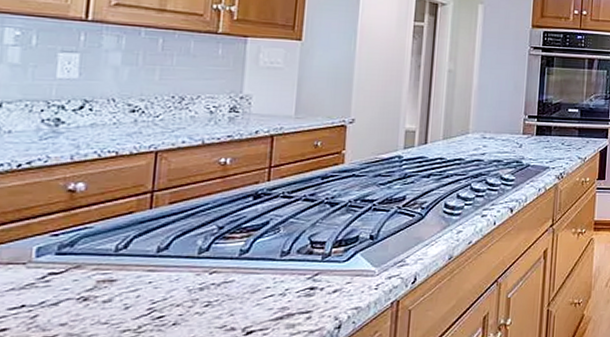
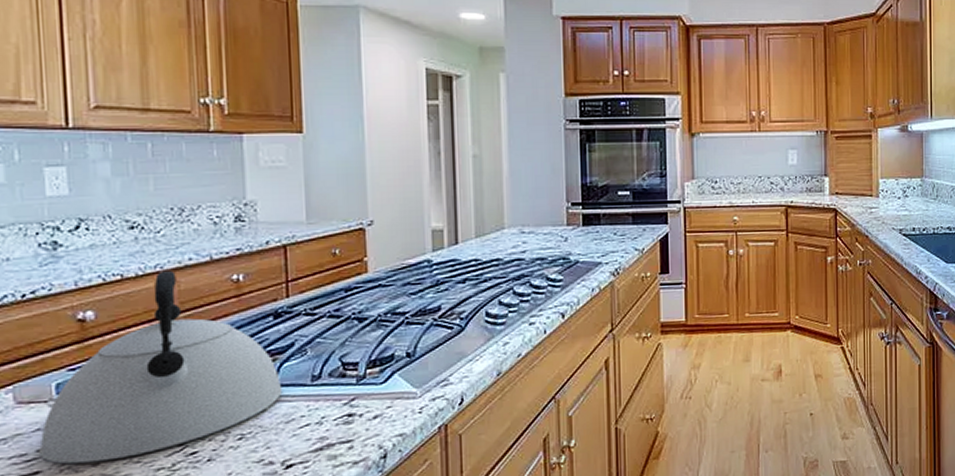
kettle: none [8,150,253,323] -> present [37,270,283,464]

